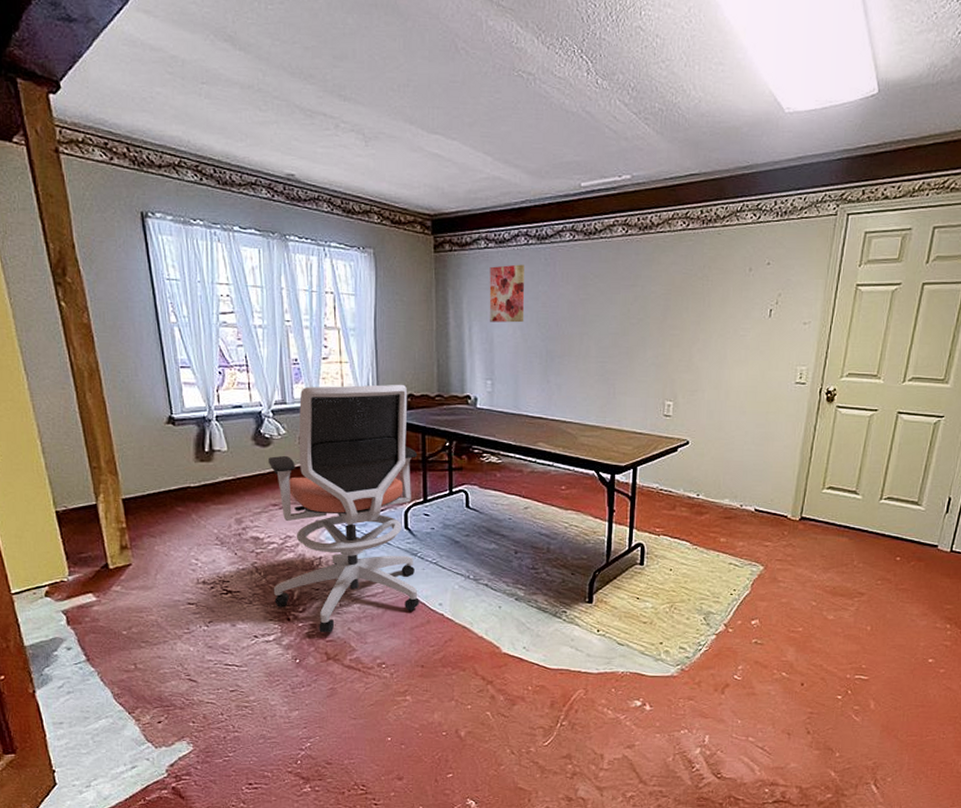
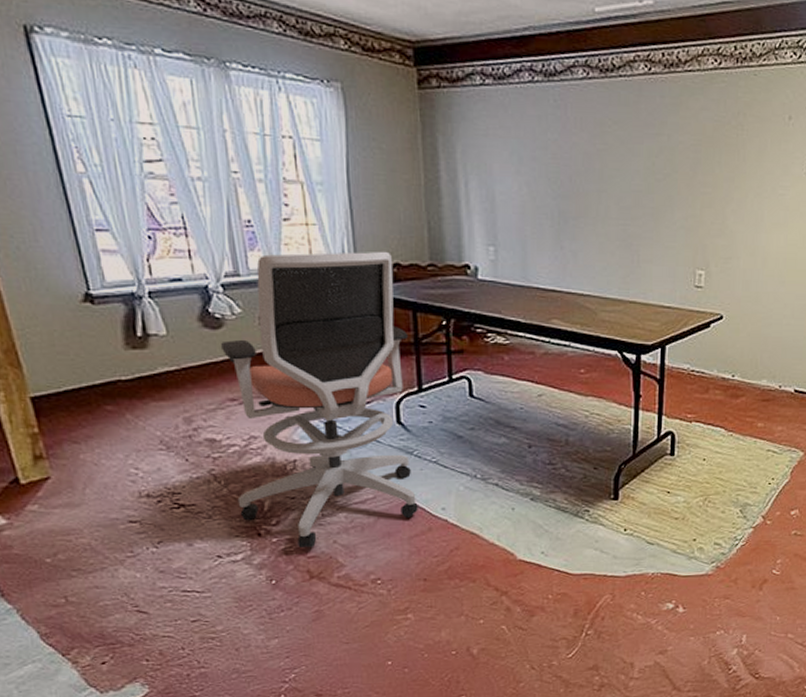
wall art: present [489,264,525,323] -> none [487,106,531,178]

